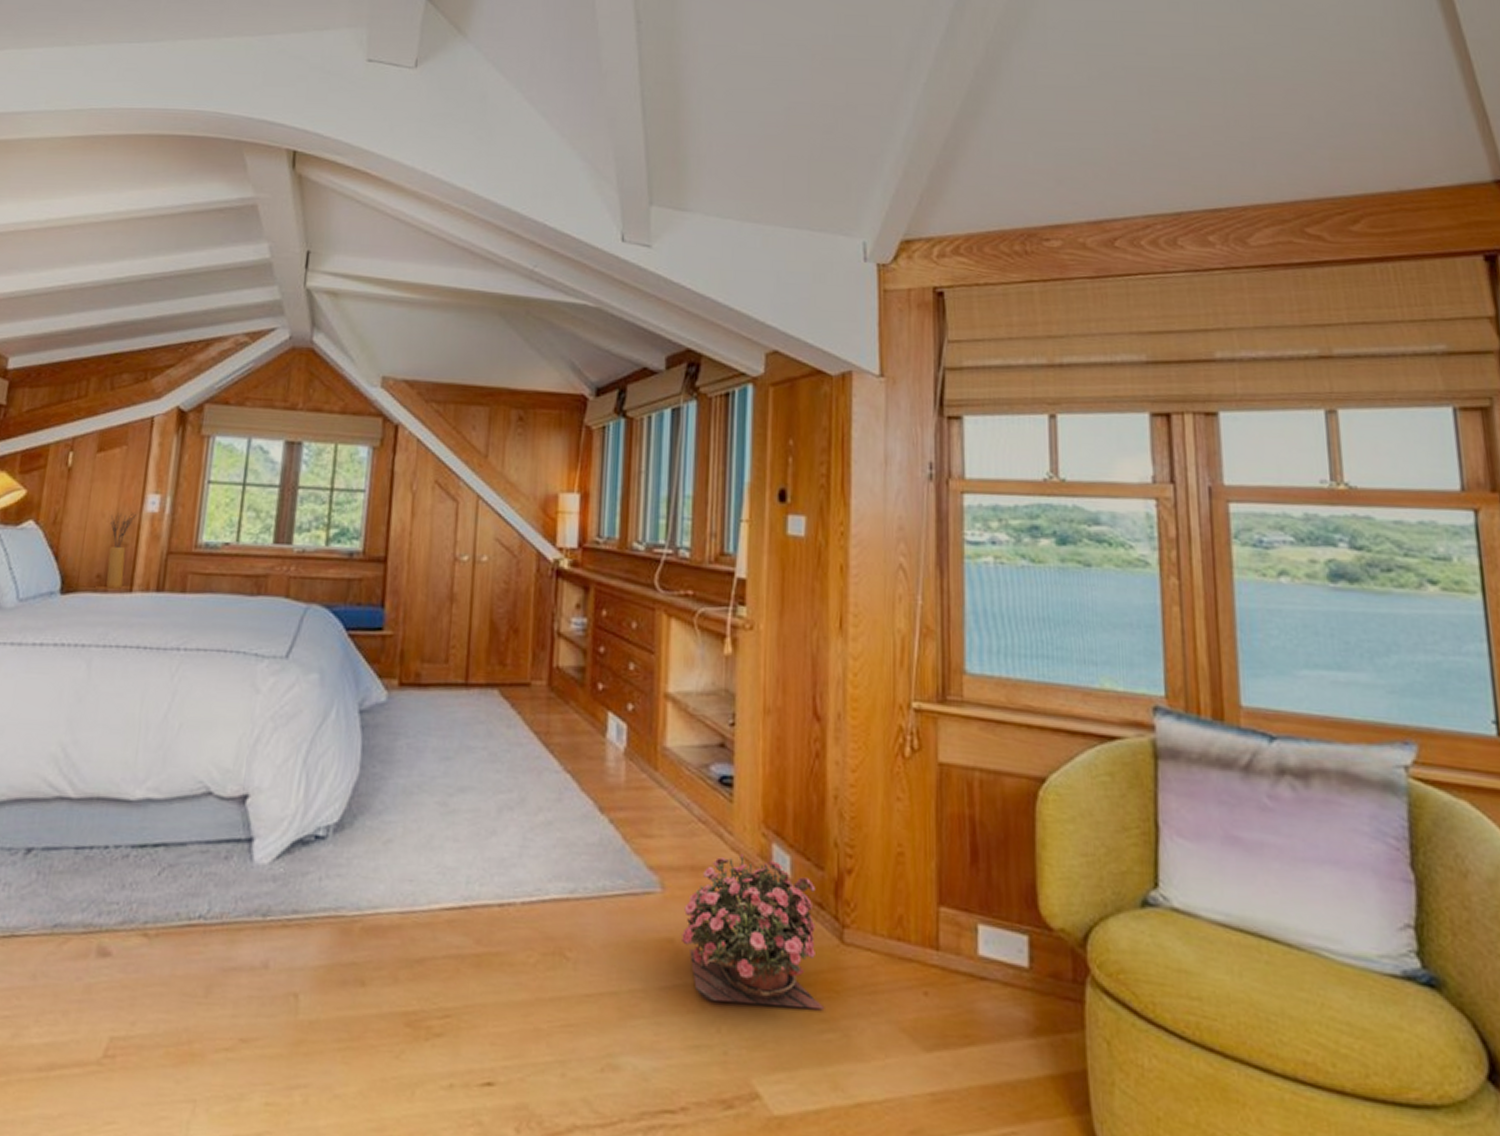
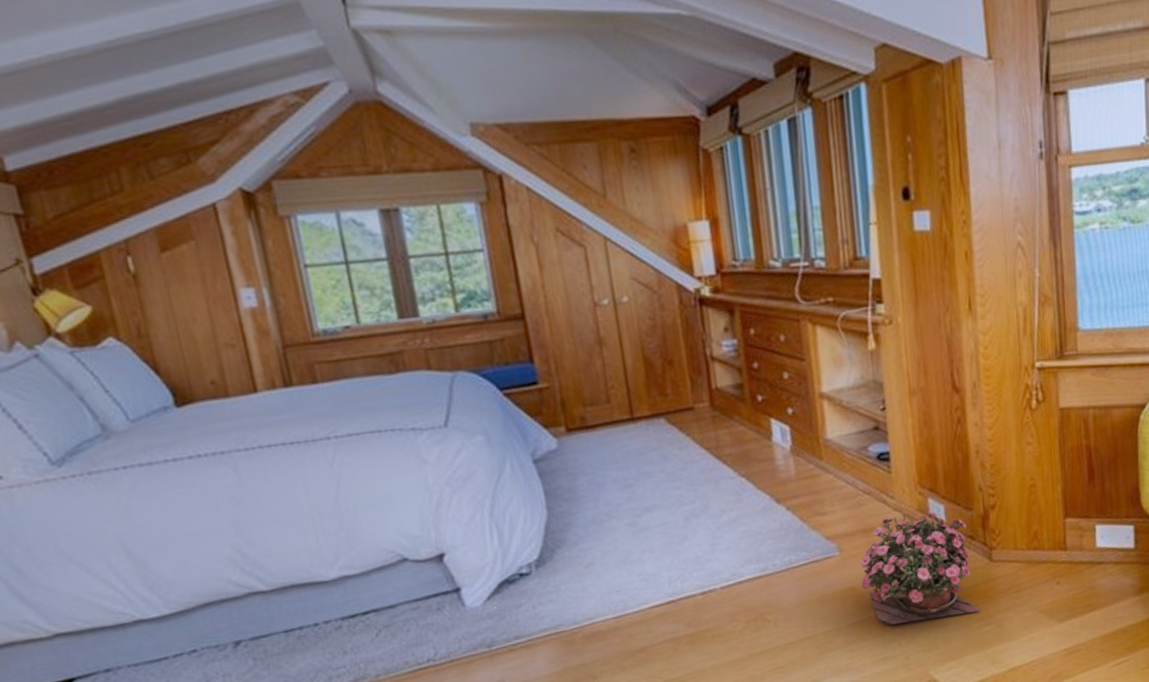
vase: present [106,512,136,589] -> none [204,312,245,393]

